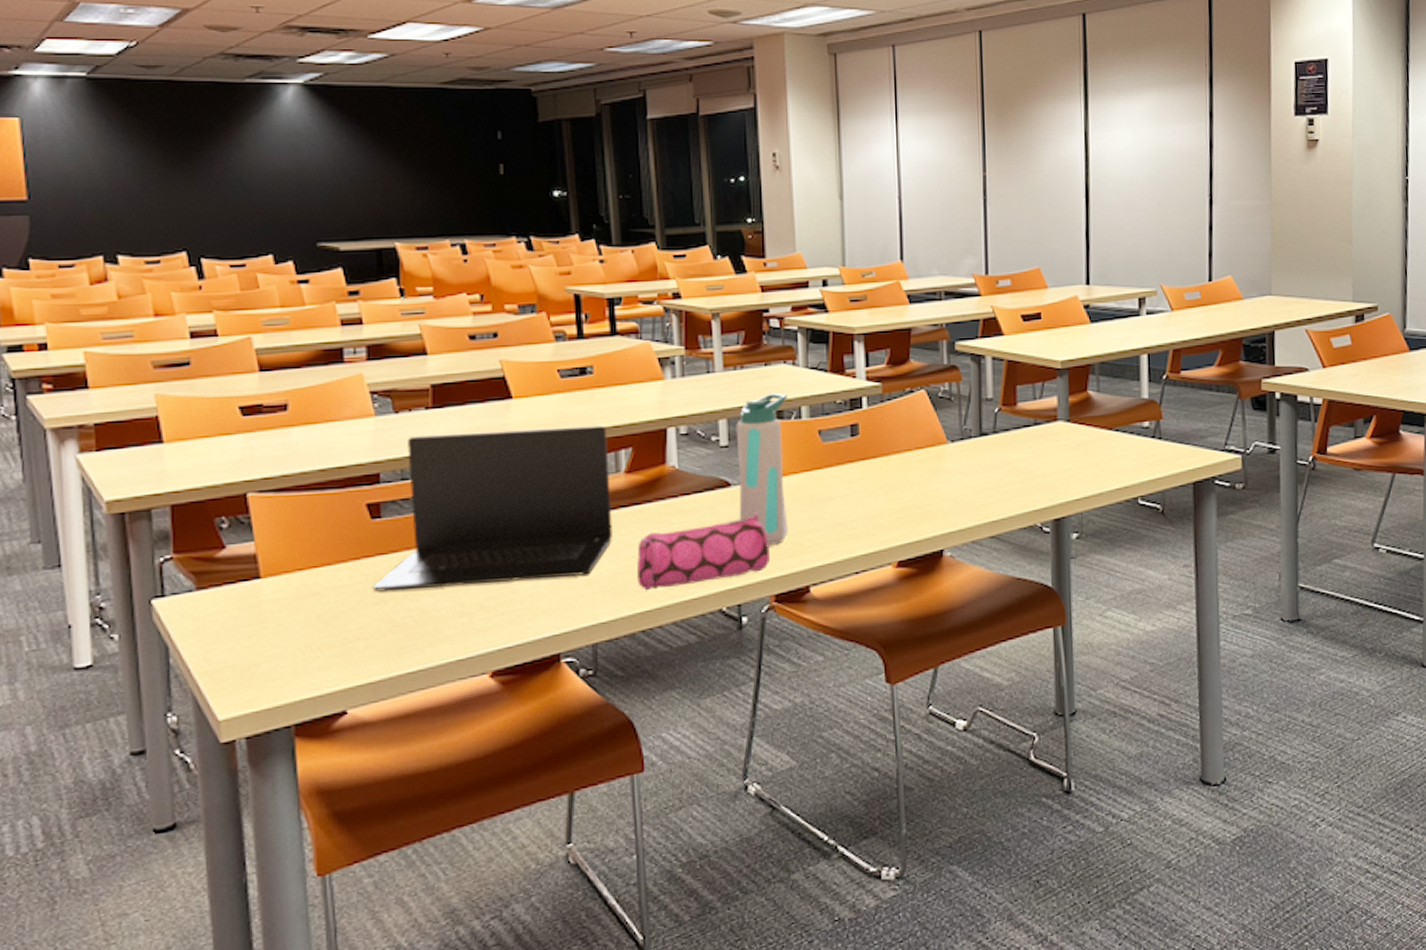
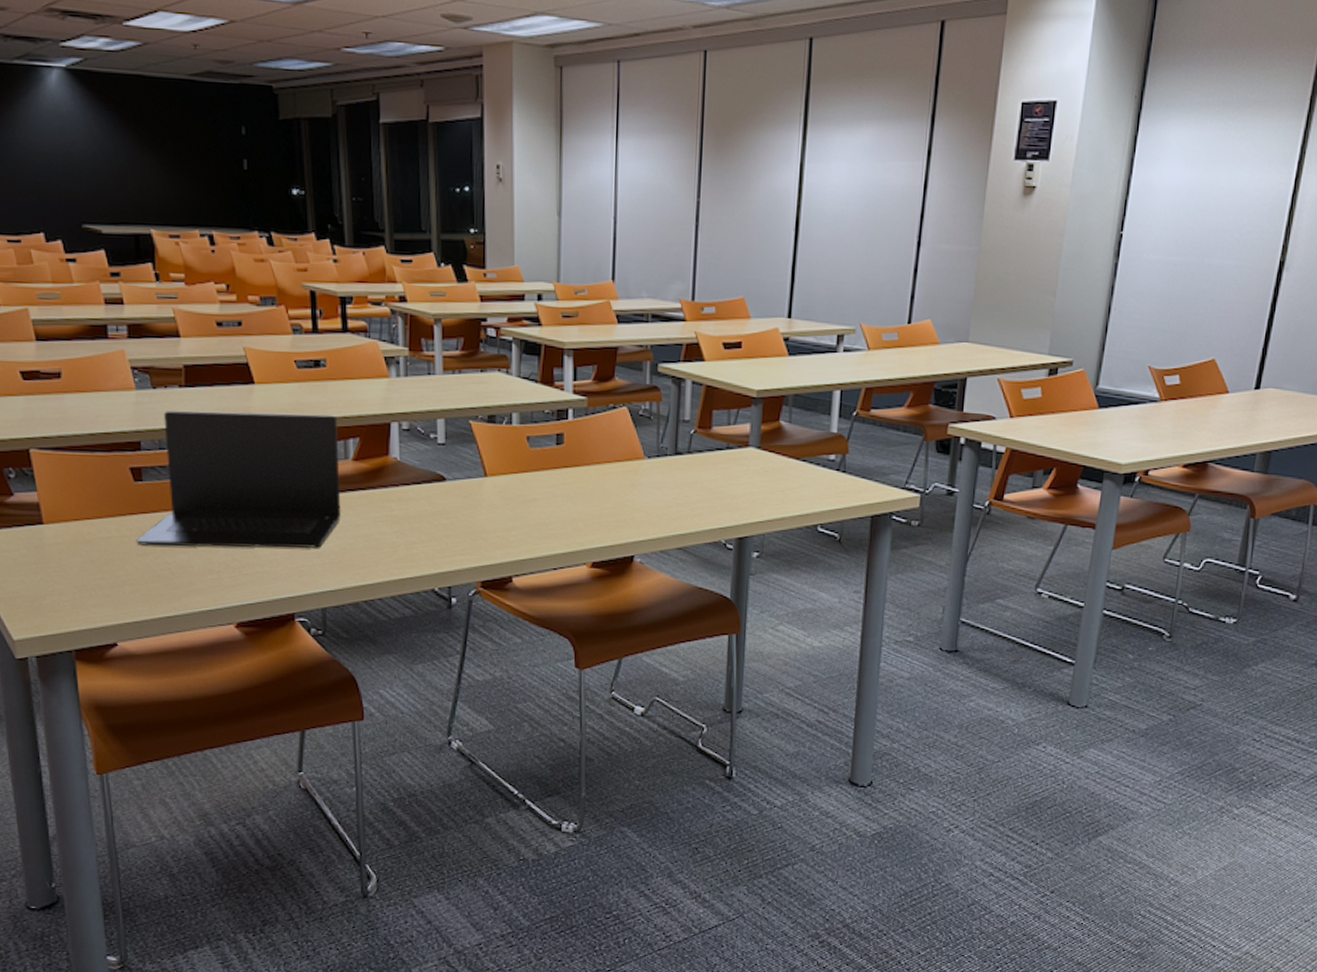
pencil case: present [637,512,771,591] -> none [362,506,479,567]
water bottle: present [736,392,788,545] -> none [452,397,500,537]

